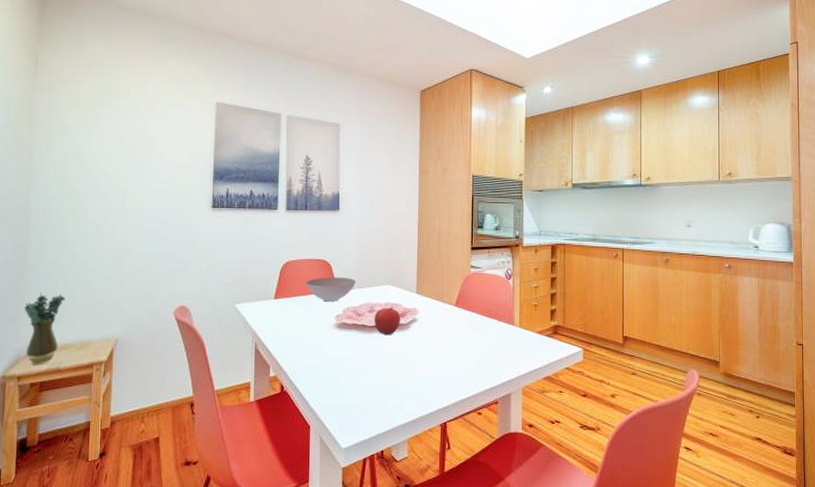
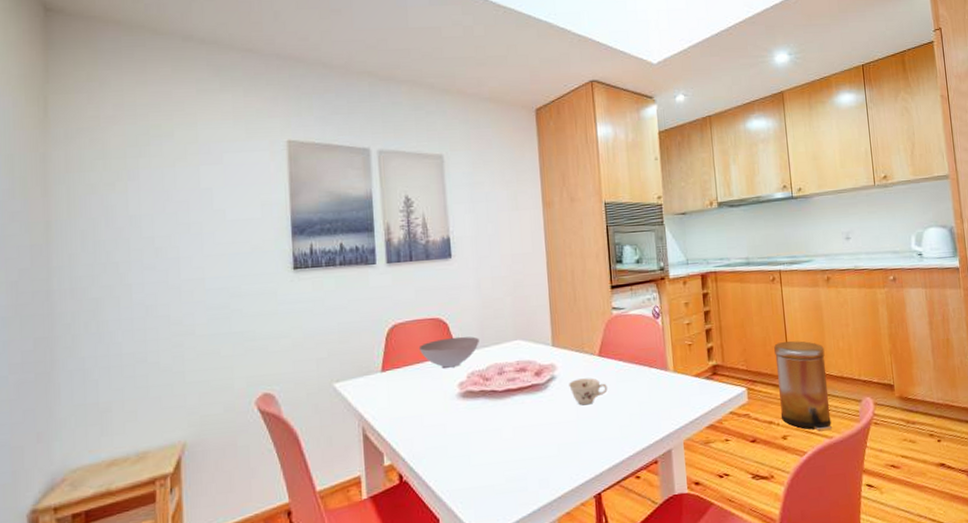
vase: present [24,293,65,364] -> none [55,396,110,490]
fruit: present [374,306,401,335] -> none [505,364,537,399]
teacup: none [427,324,460,347] -> present [569,378,608,406]
pedal bin: none [611,312,657,394] -> present [774,341,832,431]

